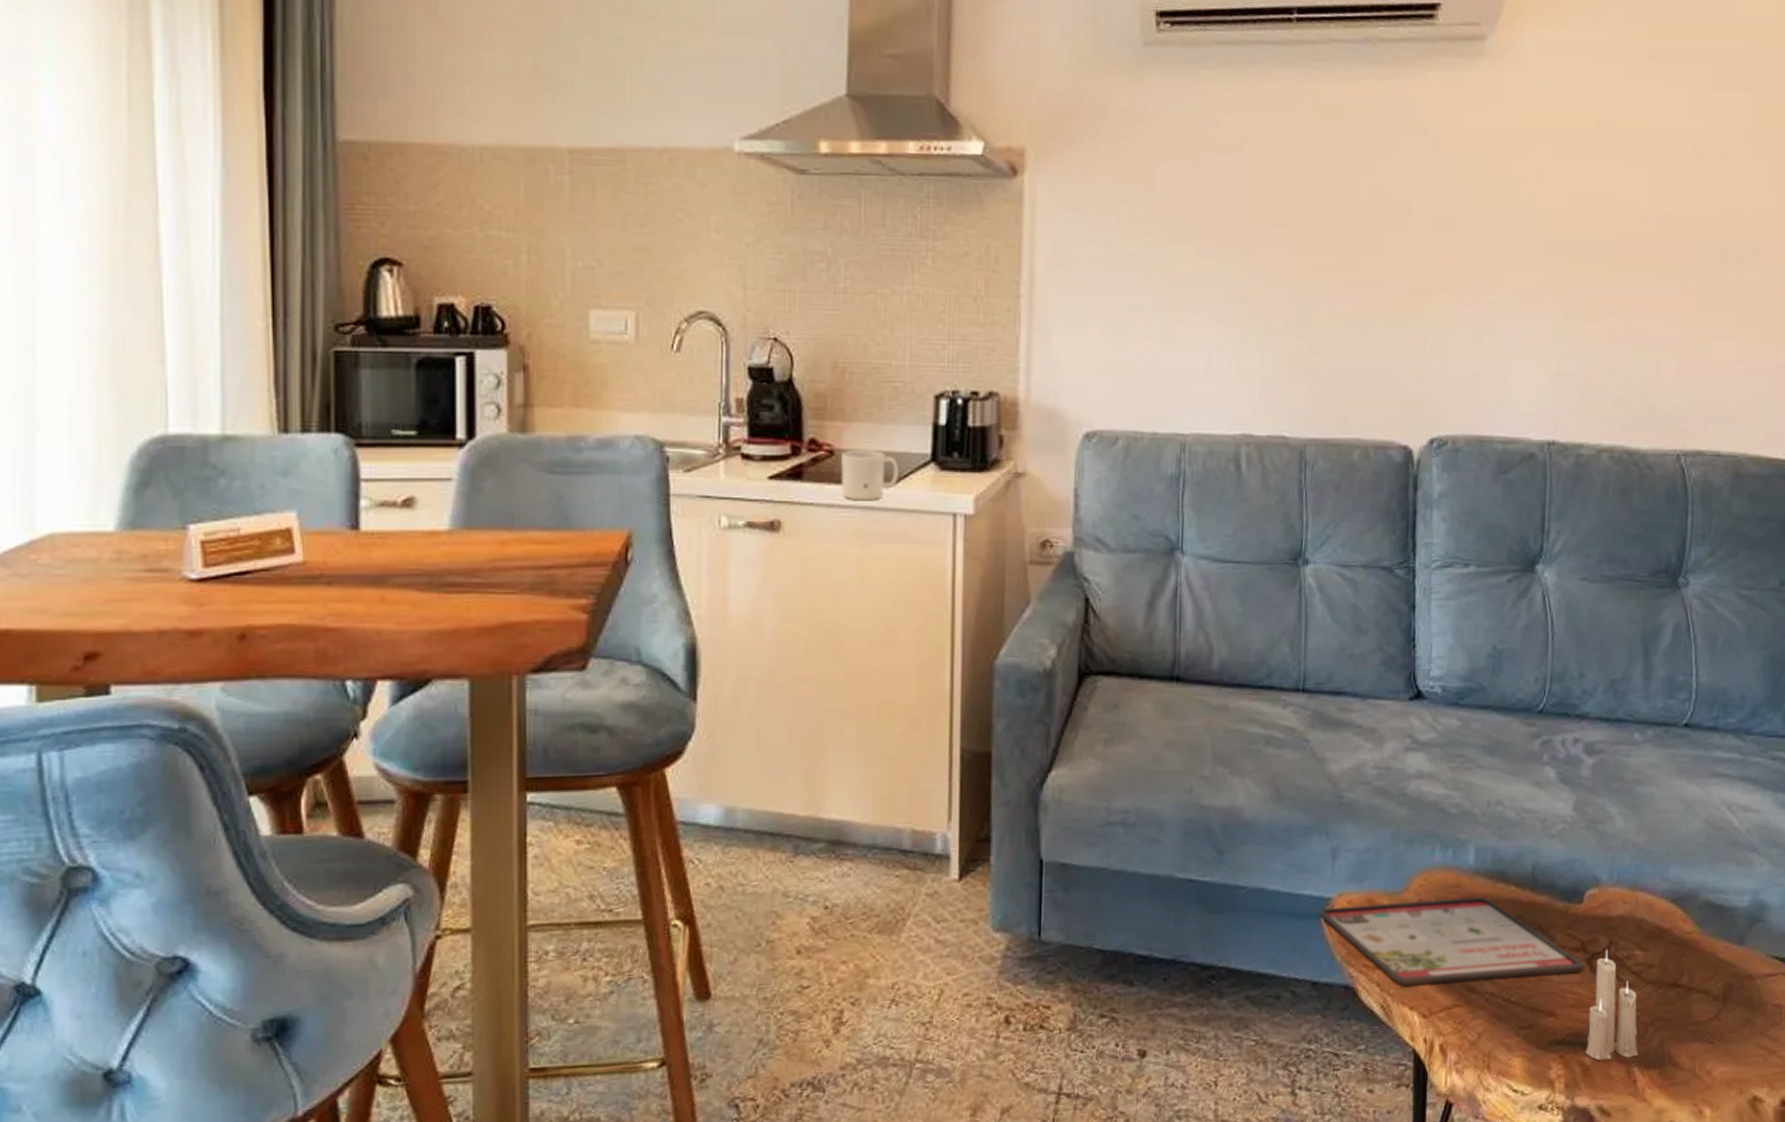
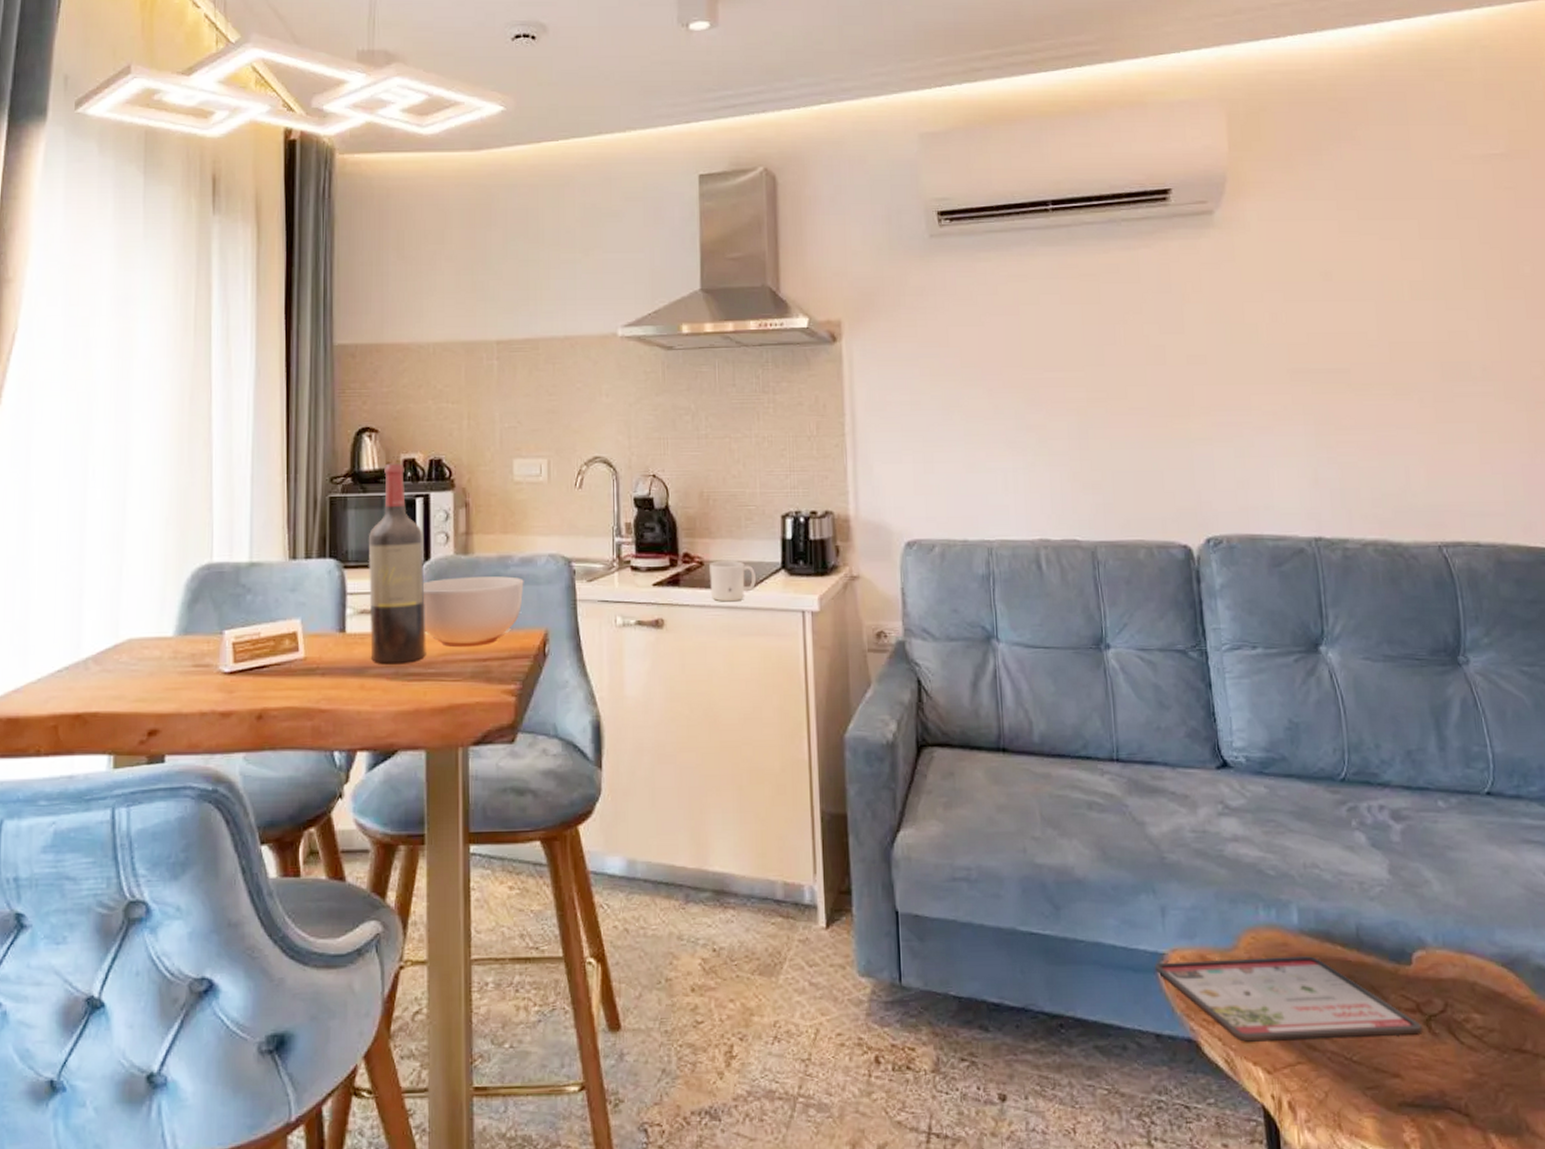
wine bottle: none [389,308,470,574] -> present [368,463,426,666]
bowl: none [466,462,601,552] -> present [424,576,524,648]
candle: present [1585,950,1638,1061] -> none [1434,1012,1493,1125]

